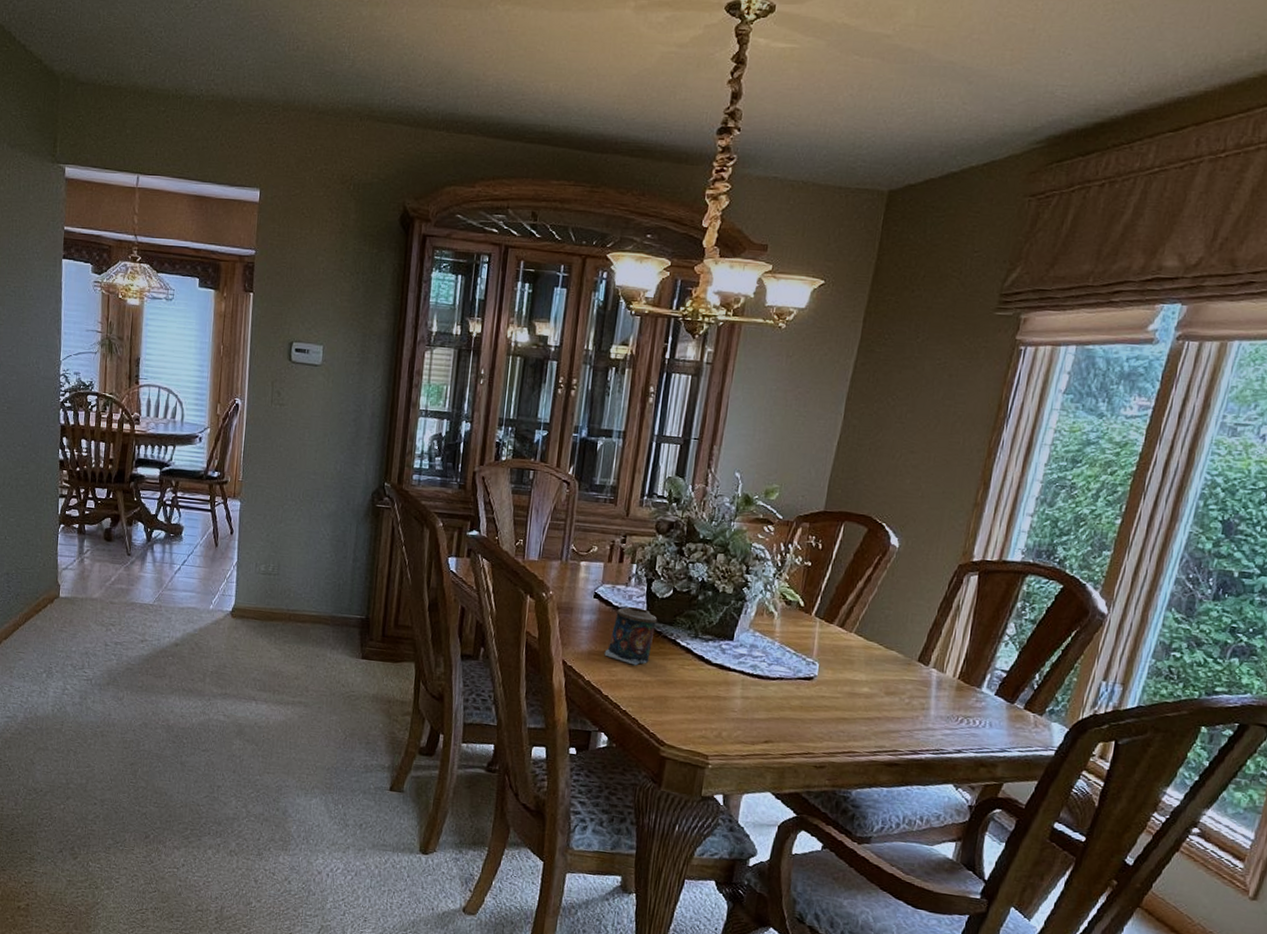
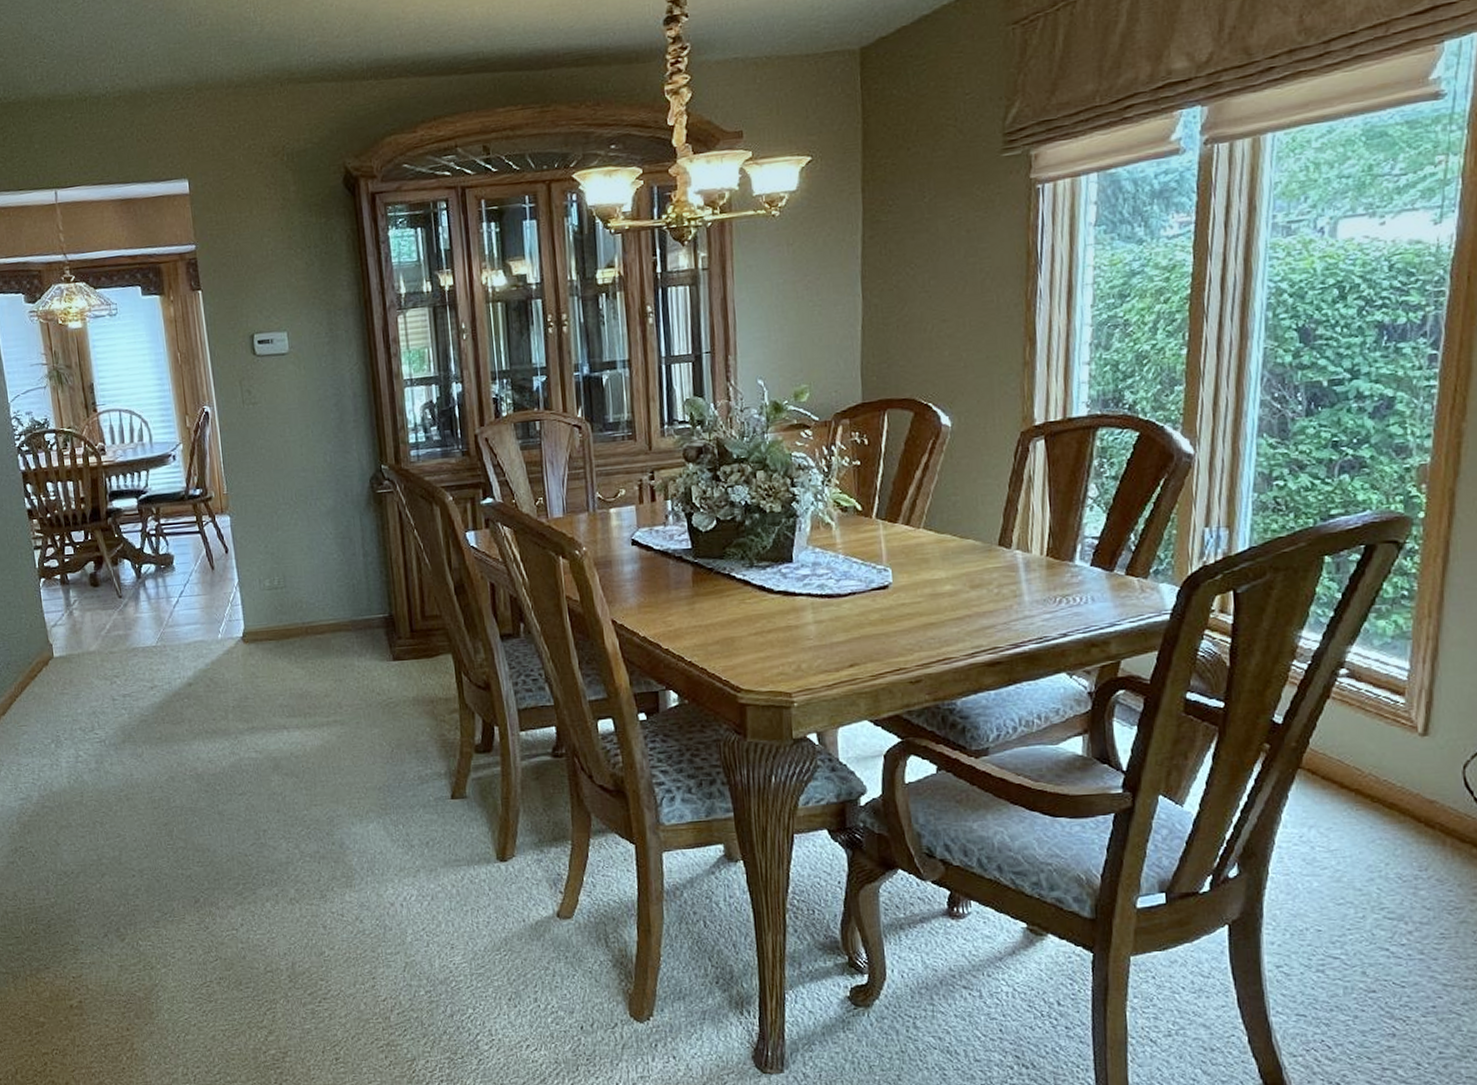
candle: present [604,606,658,666] -> none [655,546,706,610]

